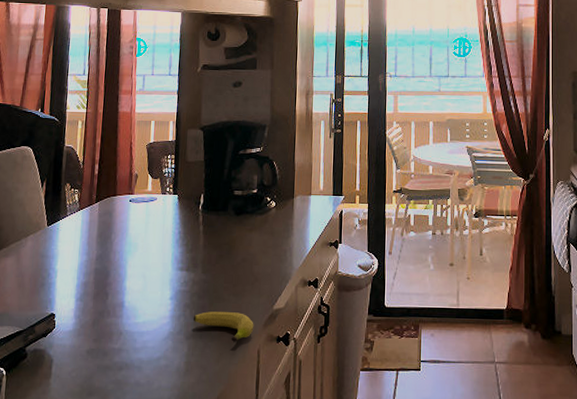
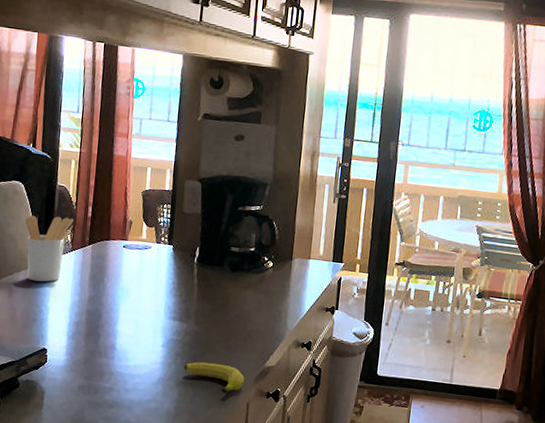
utensil holder: none [33,176,81,245] -> present [25,215,74,282]

